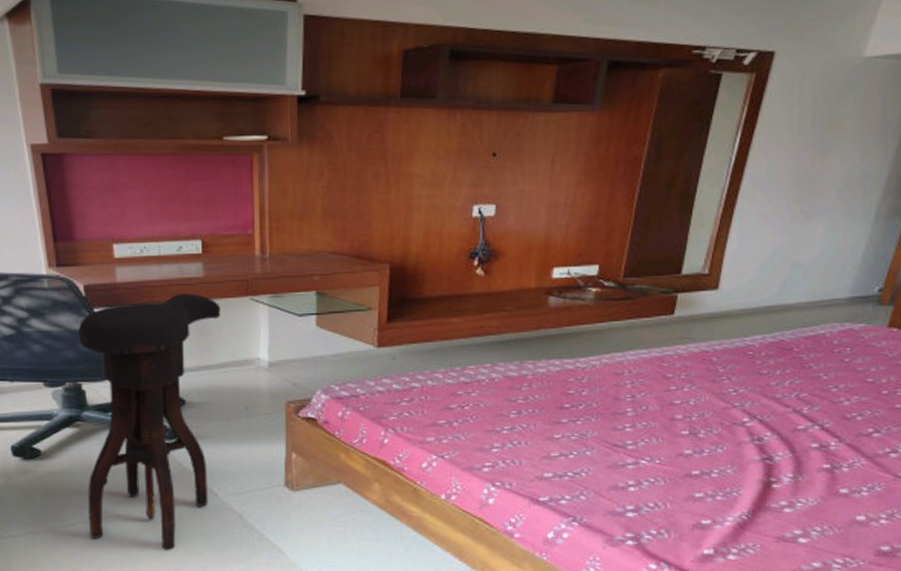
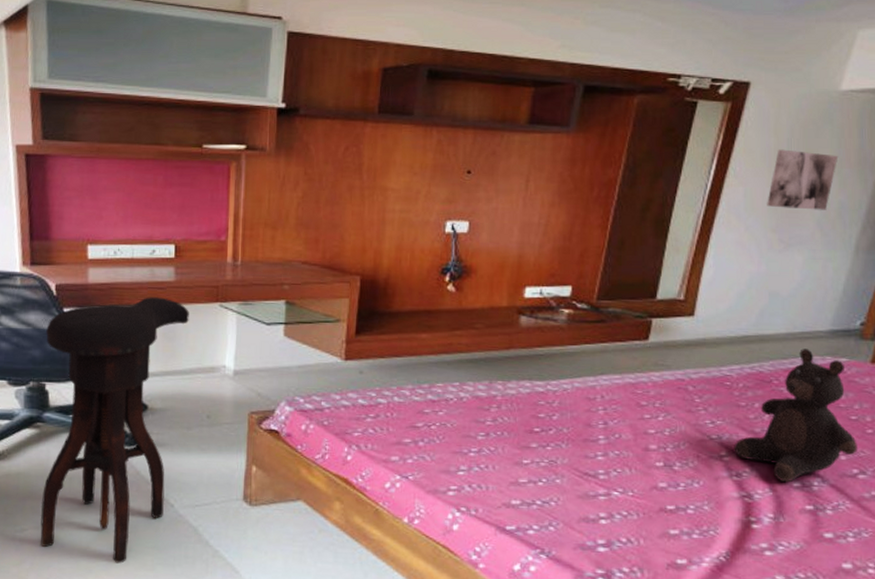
teddy bear: none [756,316,873,444] -> present [734,348,858,483]
wall art: none [790,119,861,180] -> present [767,149,839,210]

